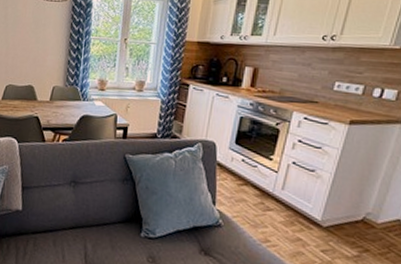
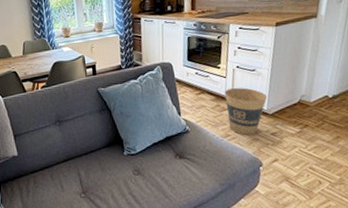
trash can: none [271,186,323,248] -> present [224,87,267,136]

